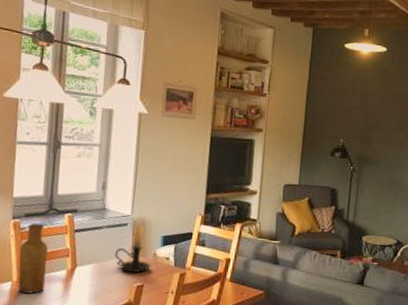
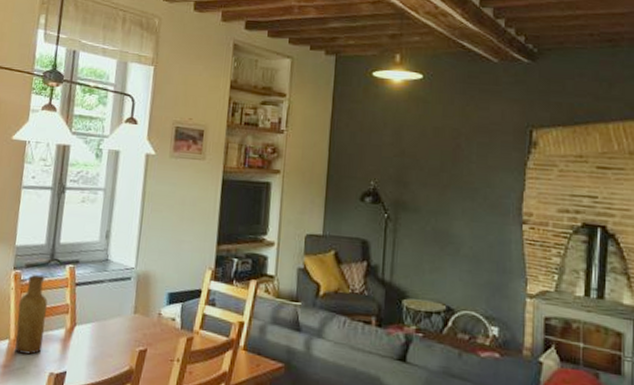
candle holder: present [115,217,151,273] -> none [116,270,156,335]

